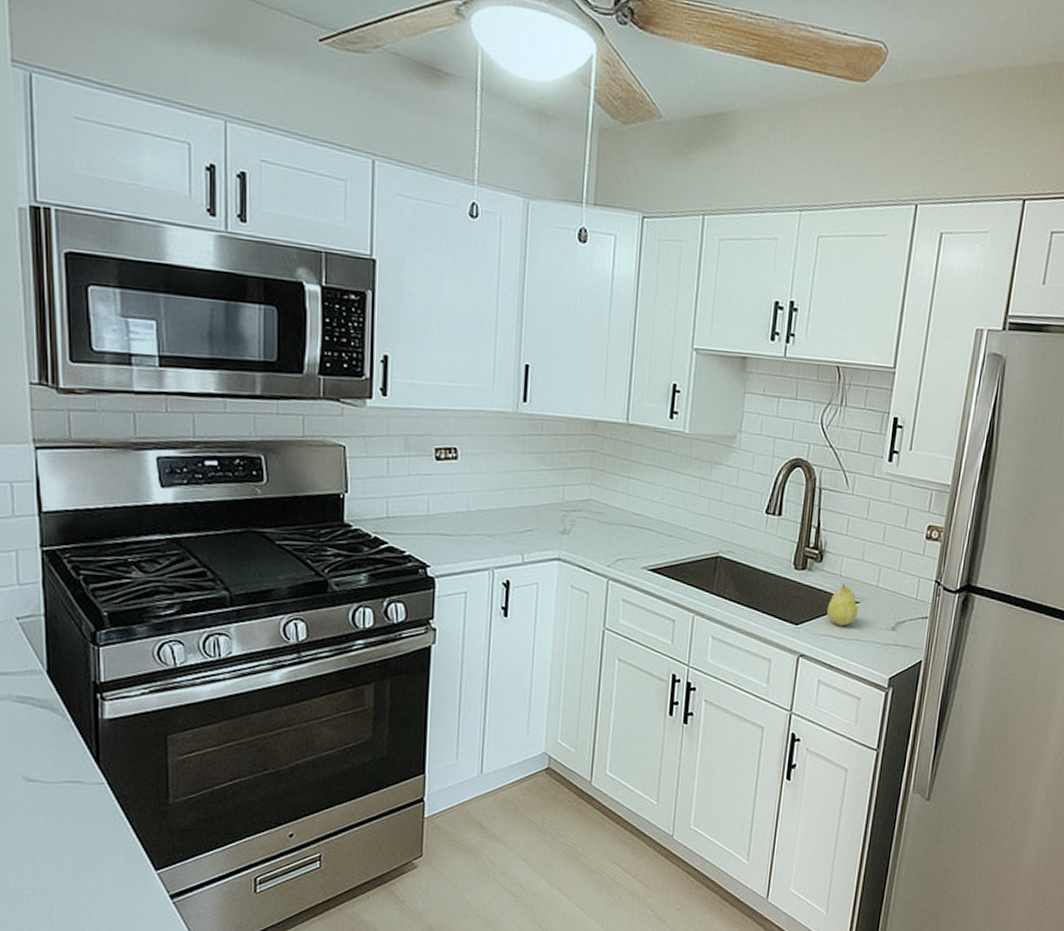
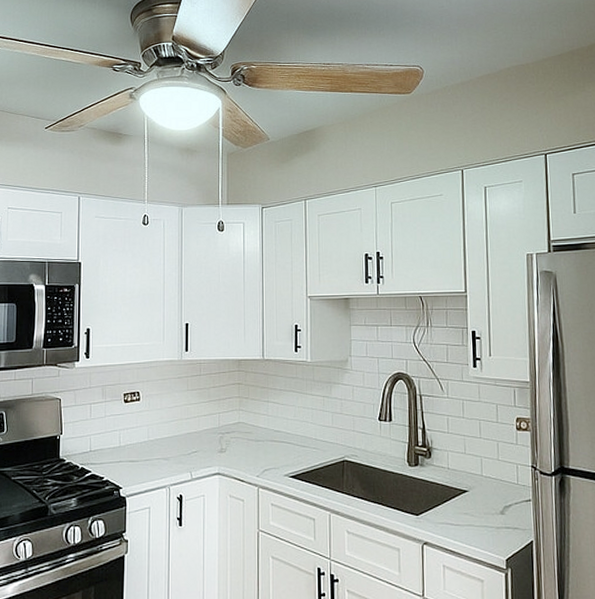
fruit: present [827,582,858,627] -> none [442,474,468,514]

